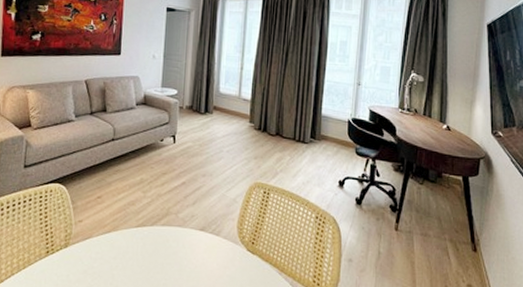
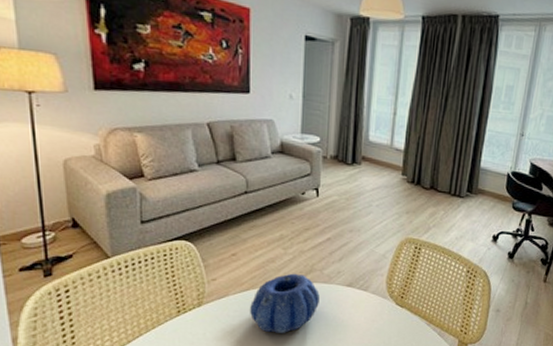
decorative bowl: none [110,216,175,279] -> present [250,273,320,334]

